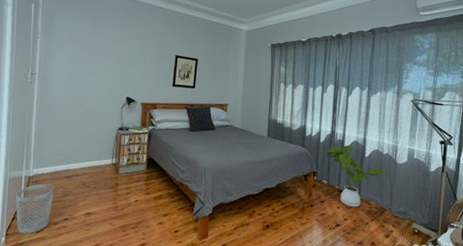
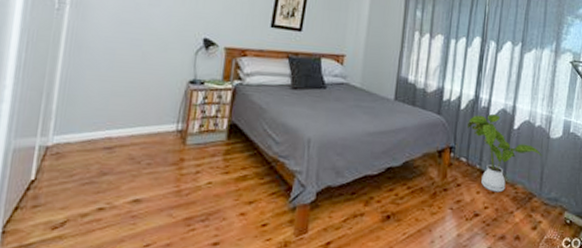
wastebasket: present [15,184,55,234] -> none [21,157,86,231]

